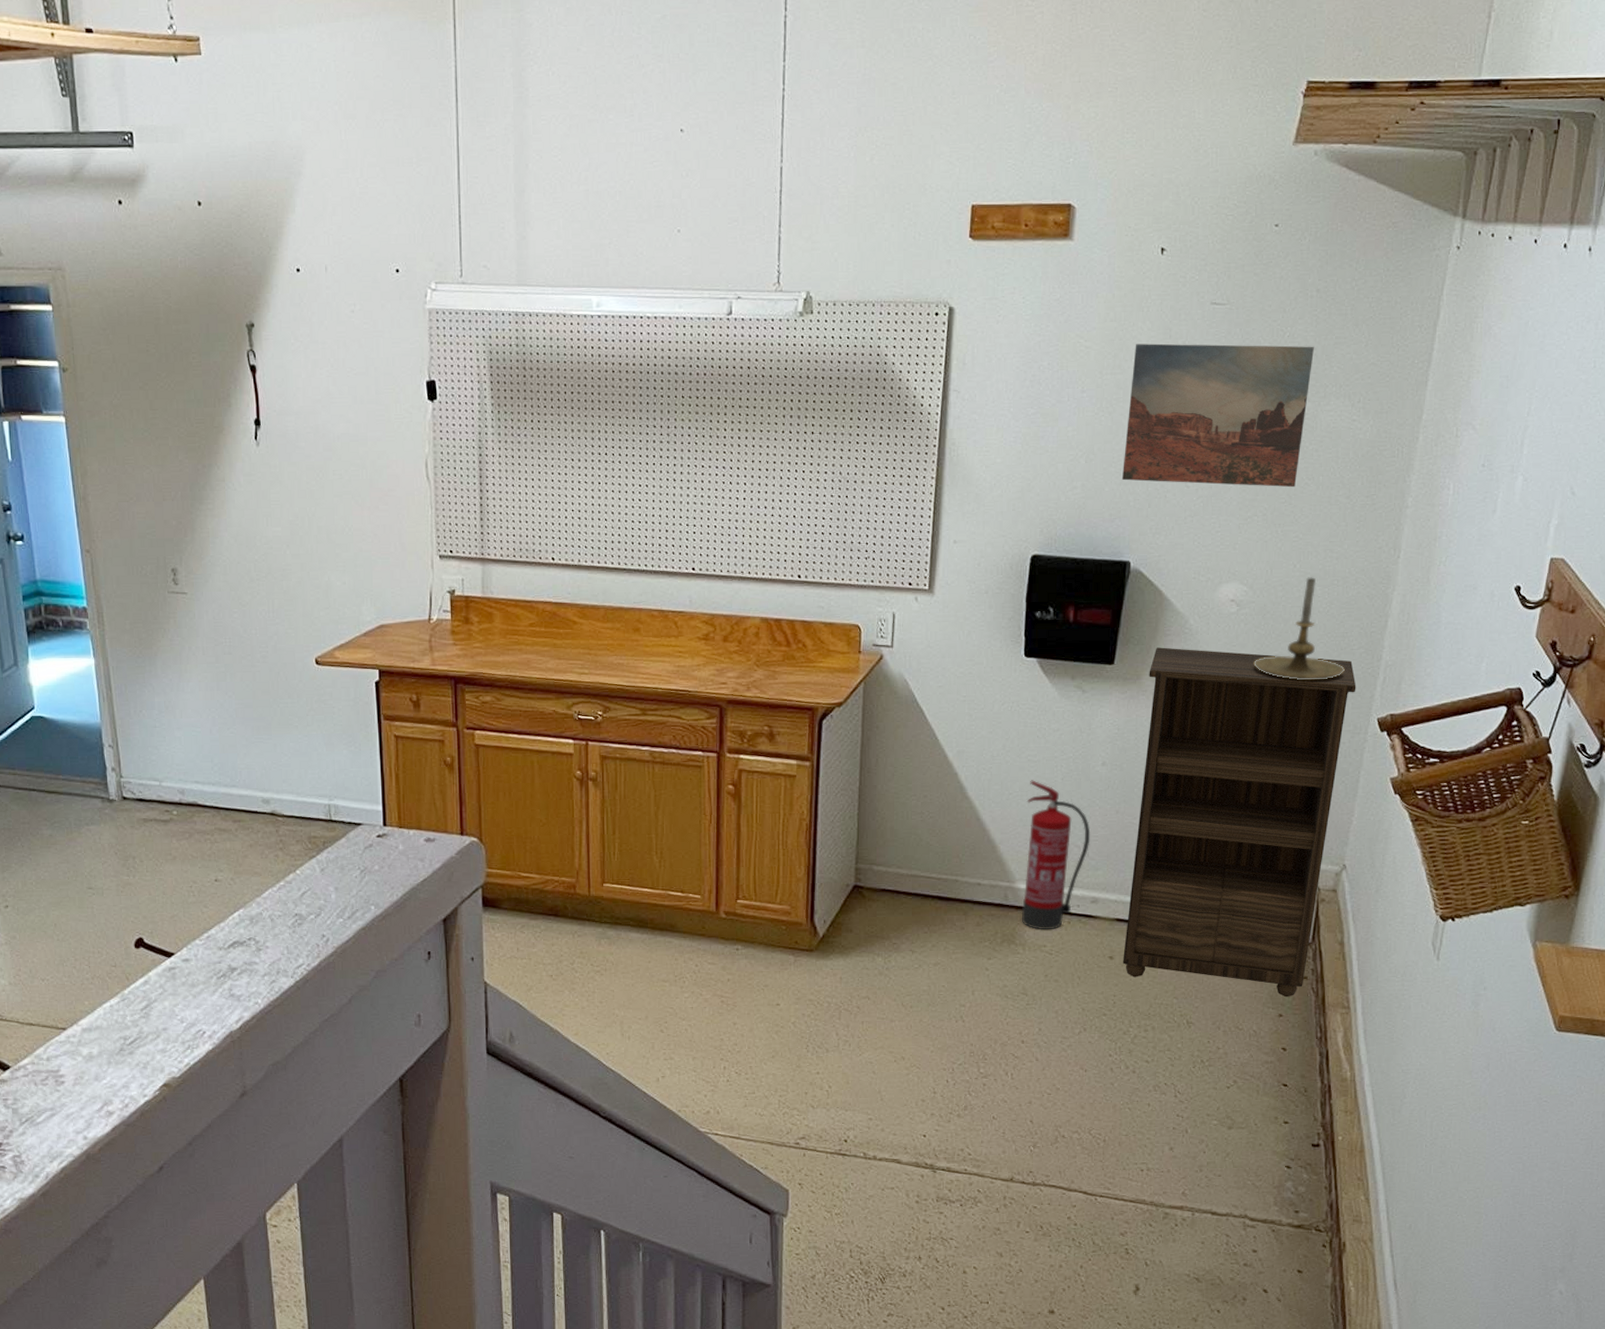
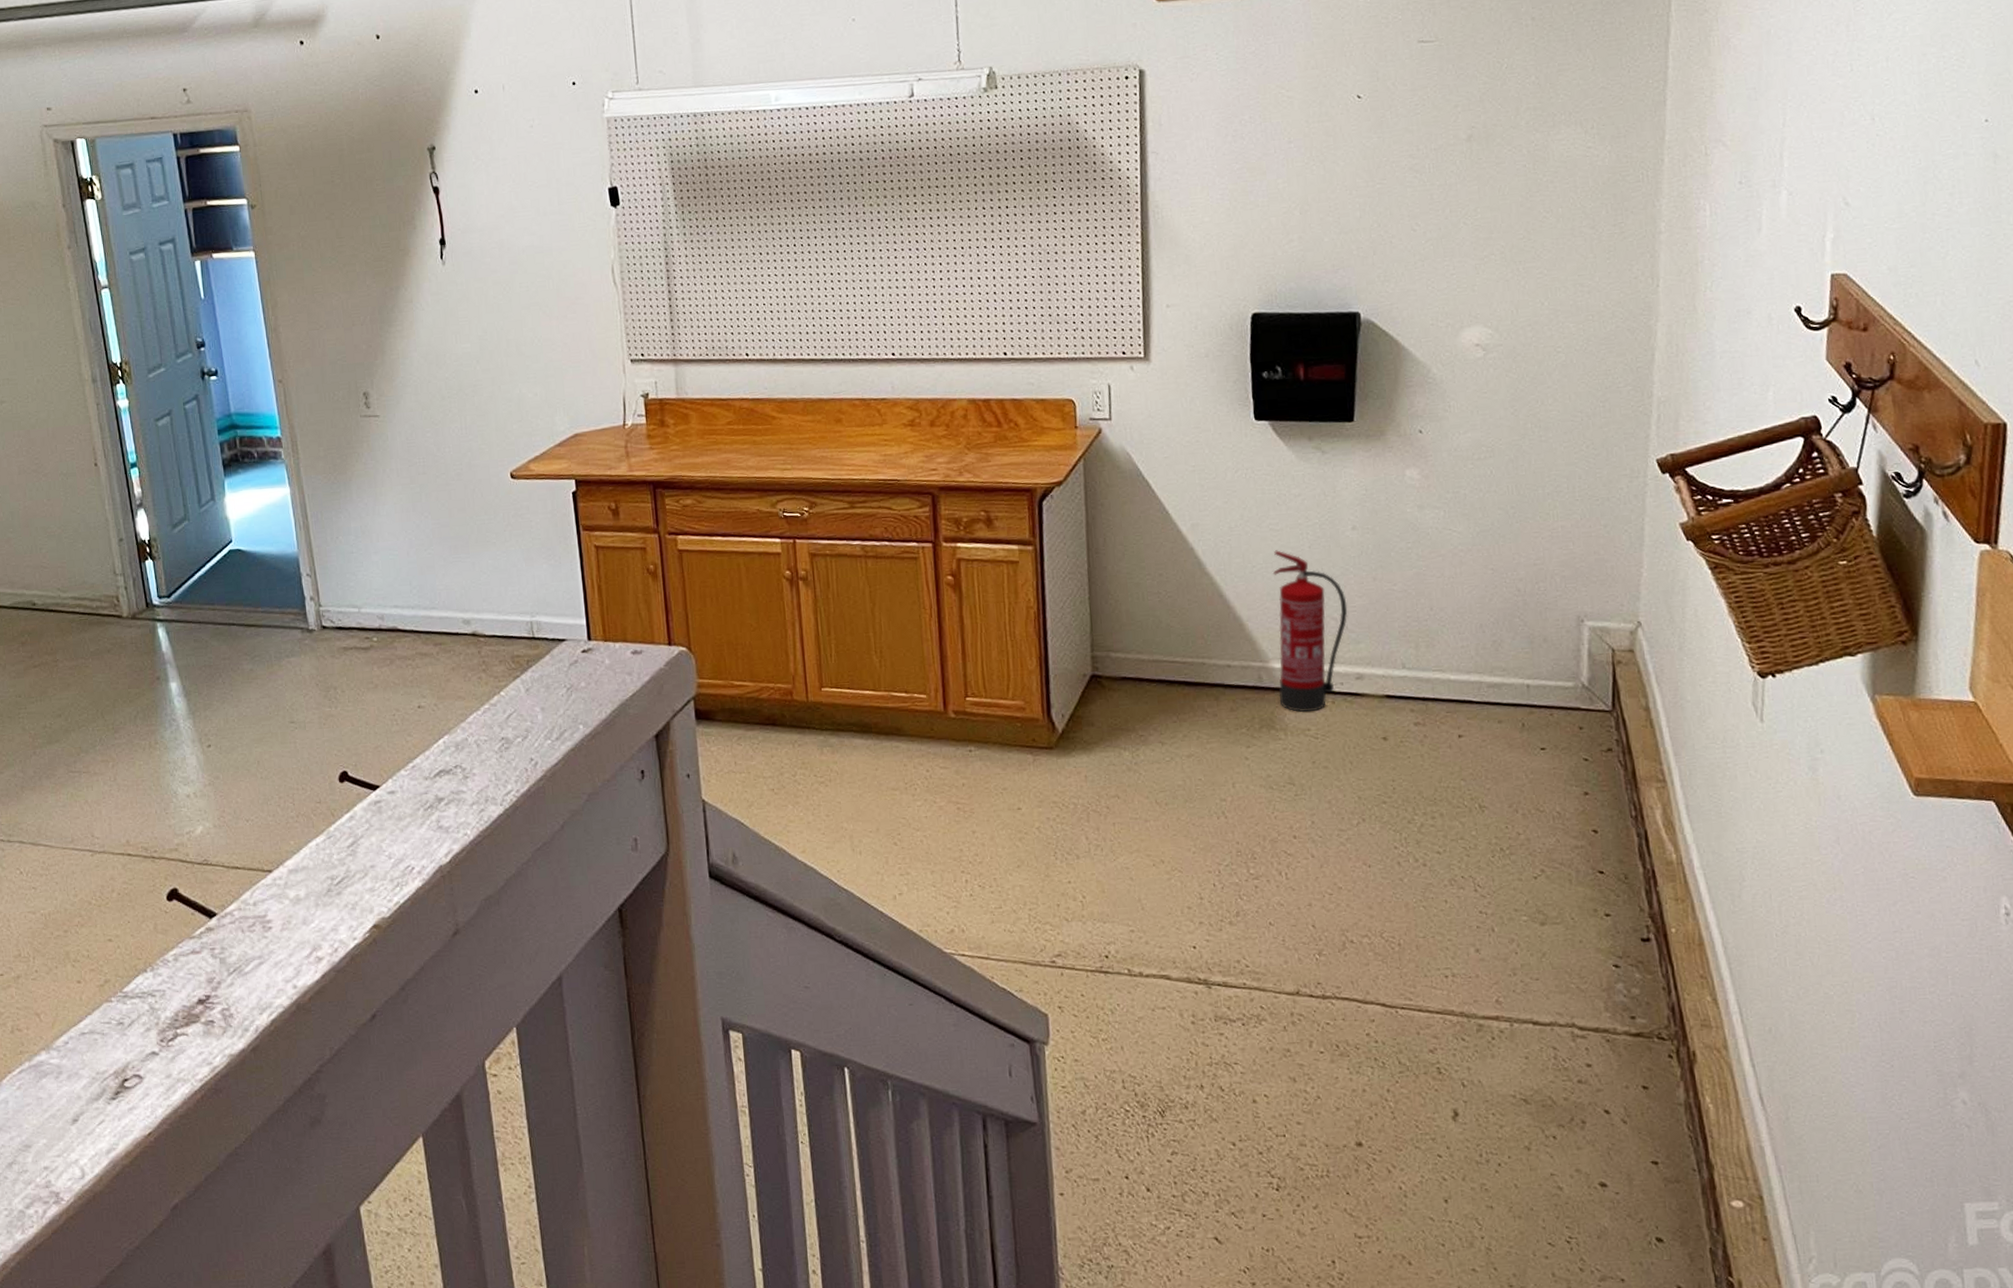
wall art: present [1121,343,1314,488] -> none [1341,75,1537,230]
bookshelf: present [1123,647,1356,998] -> none [1393,399,1628,773]
candle holder: present [1253,577,1345,680] -> none [1509,314,1612,424]

